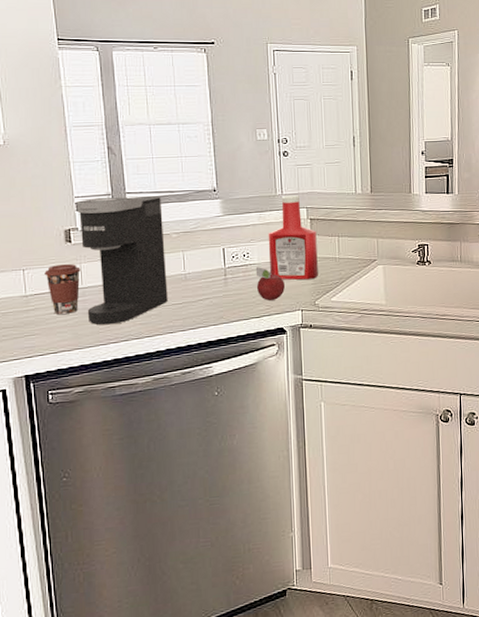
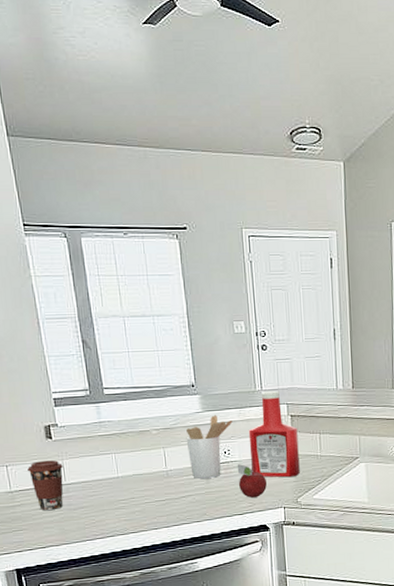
coffee maker: present [76,196,168,325] -> none [54,391,151,521]
utensil holder: none [206,218,253,282] -> present [186,415,233,479]

